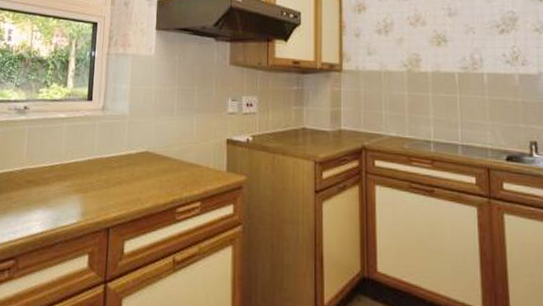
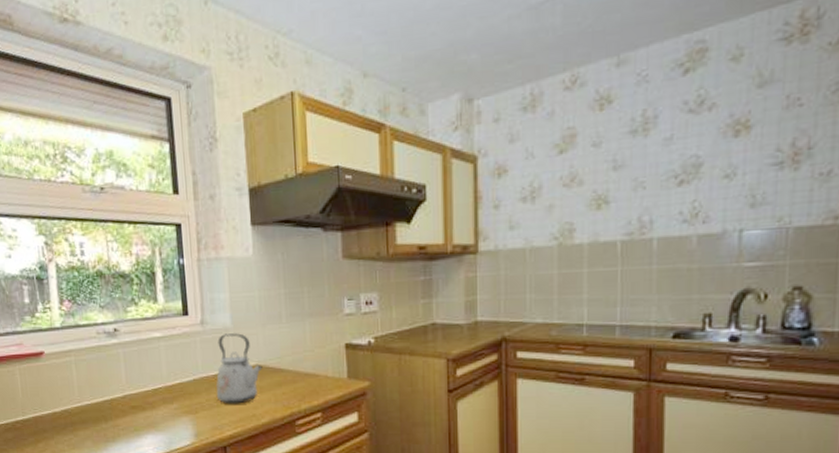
kettle: none [106,120,152,187] -> present [216,333,263,405]

